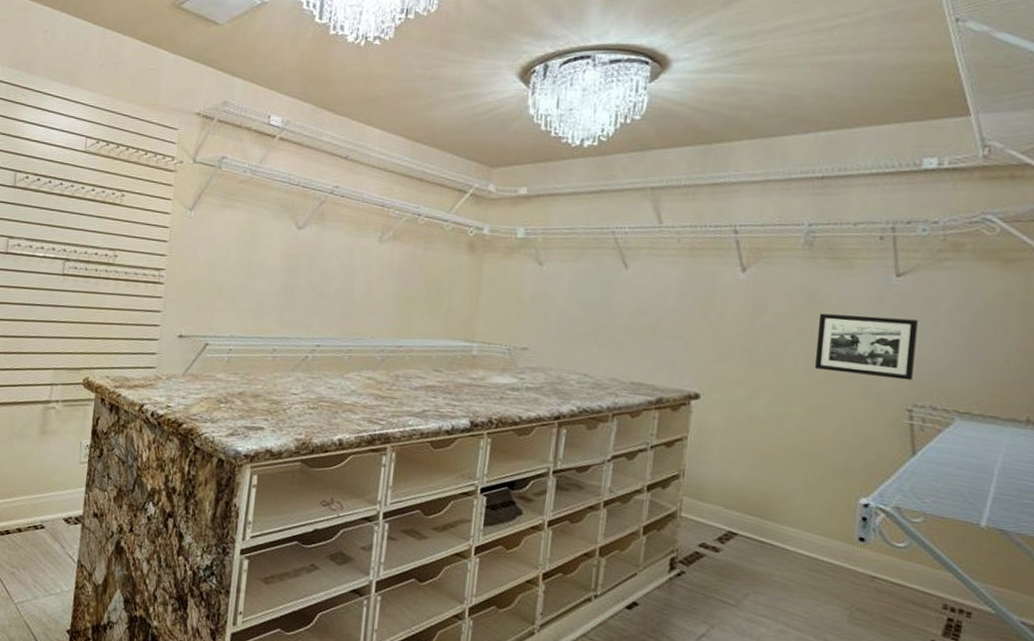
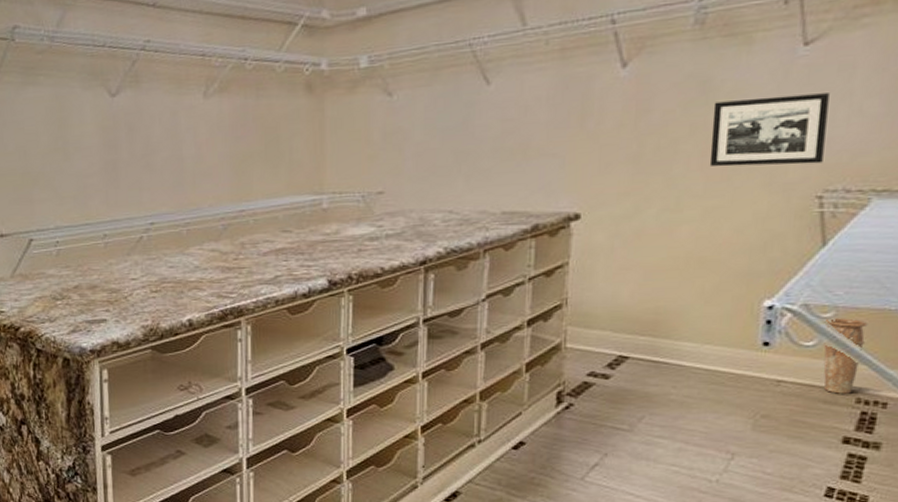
vase: none [913,523,953,599] -> present [823,318,868,394]

